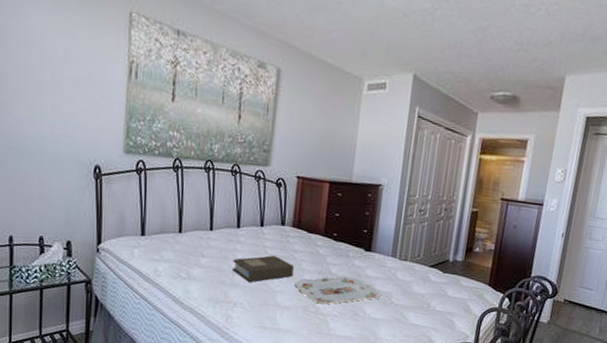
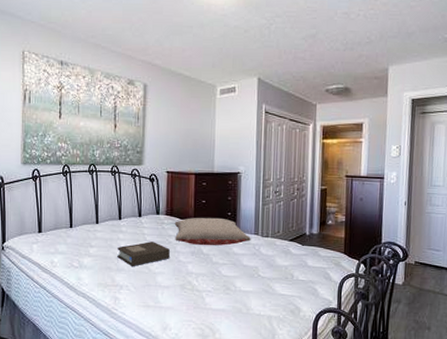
serving tray: present [294,276,382,304] -> none [172,255,250,282]
pillow: none [300,232,387,267] -> present [174,217,251,246]

